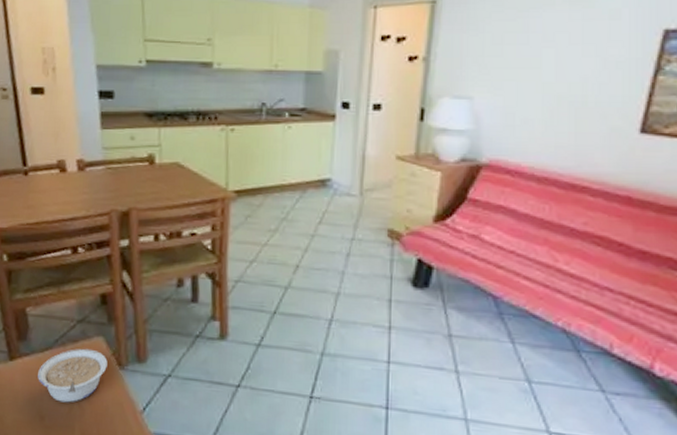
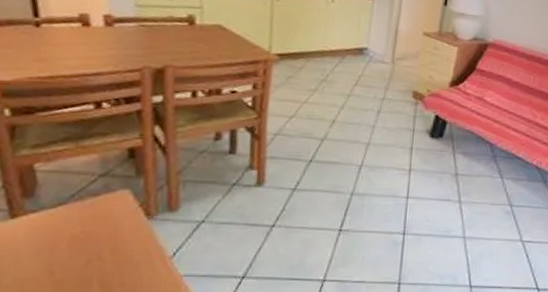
legume: present [38,348,108,403] -> none [47,201,134,256]

